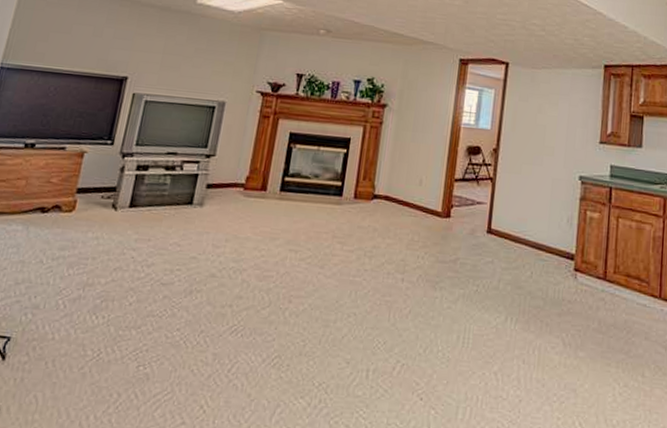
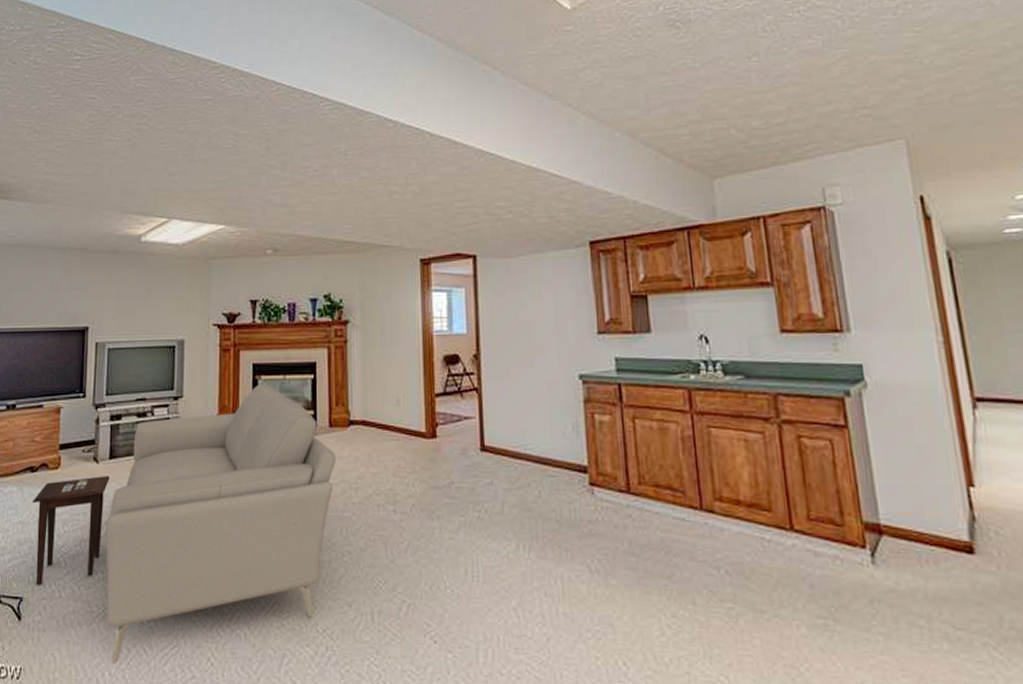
side table: none [29,223,128,325] -> present [32,476,111,585]
sofa: none [98,152,356,408] -> present [105,384,336,664]

